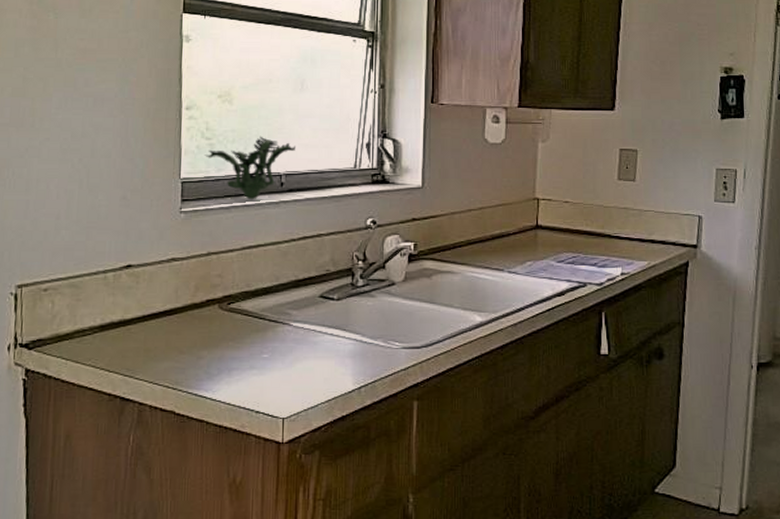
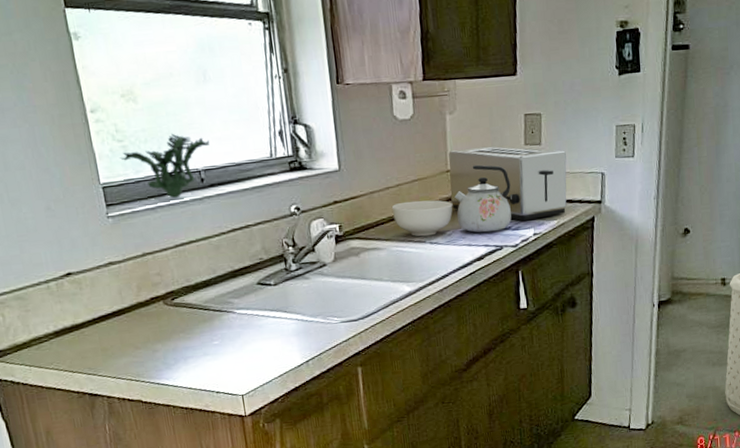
bowl: none [471,226,537,264] -> present [391,200,453,237]
toaster: none [535,177,662,259] -> present [448,146,567,222]
kettle: none [539,195,600,267] -> present [454,164,512,233]

